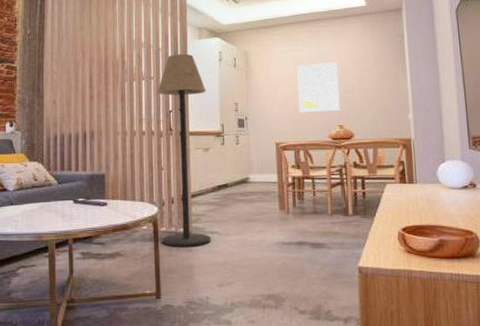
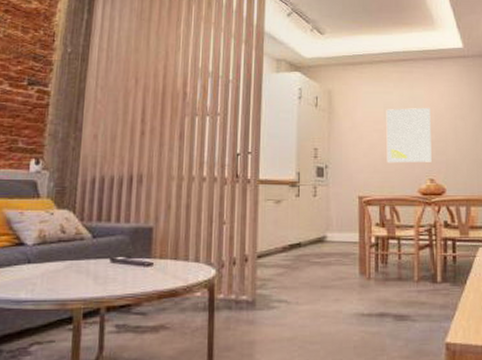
floor lamp: present [158,53,211,247] -> none [218,88,282,318]

